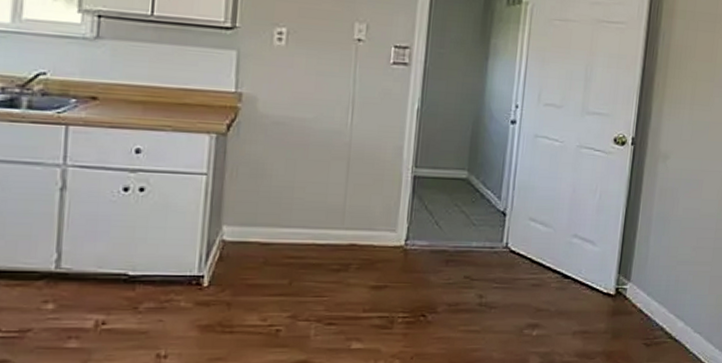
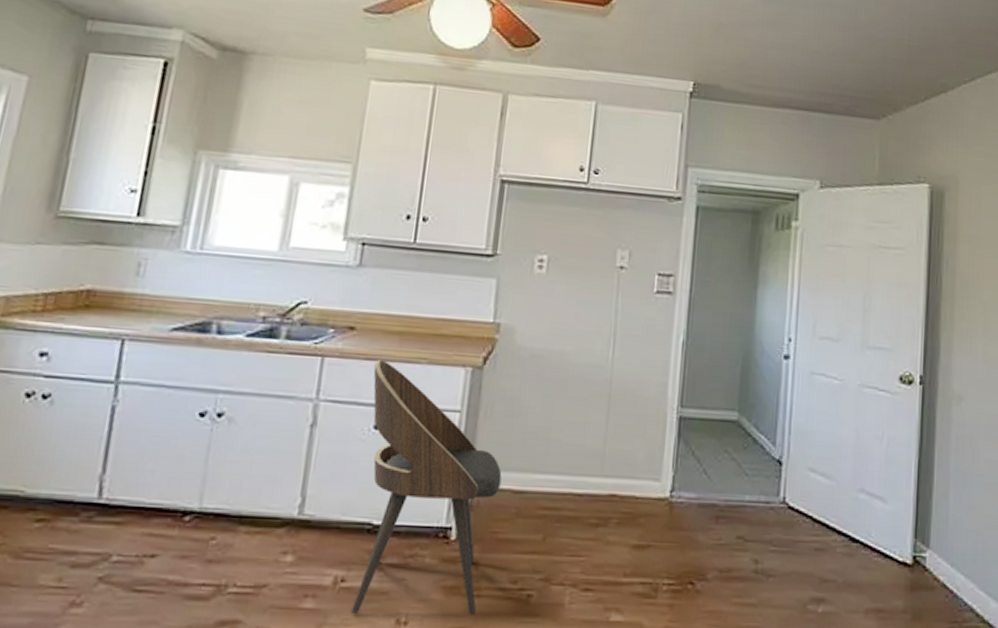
dining chair: none [114,127,249,352] -> present [351,359,502,615]

